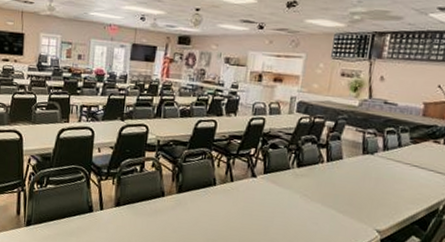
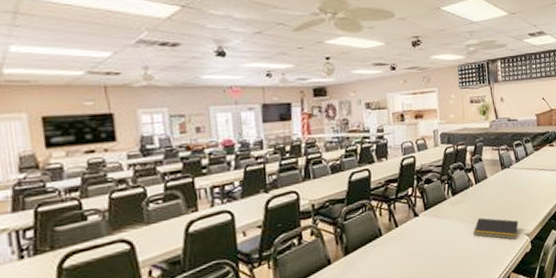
notepad: none [313,197,371,232] -> present [474,217,519,240]

